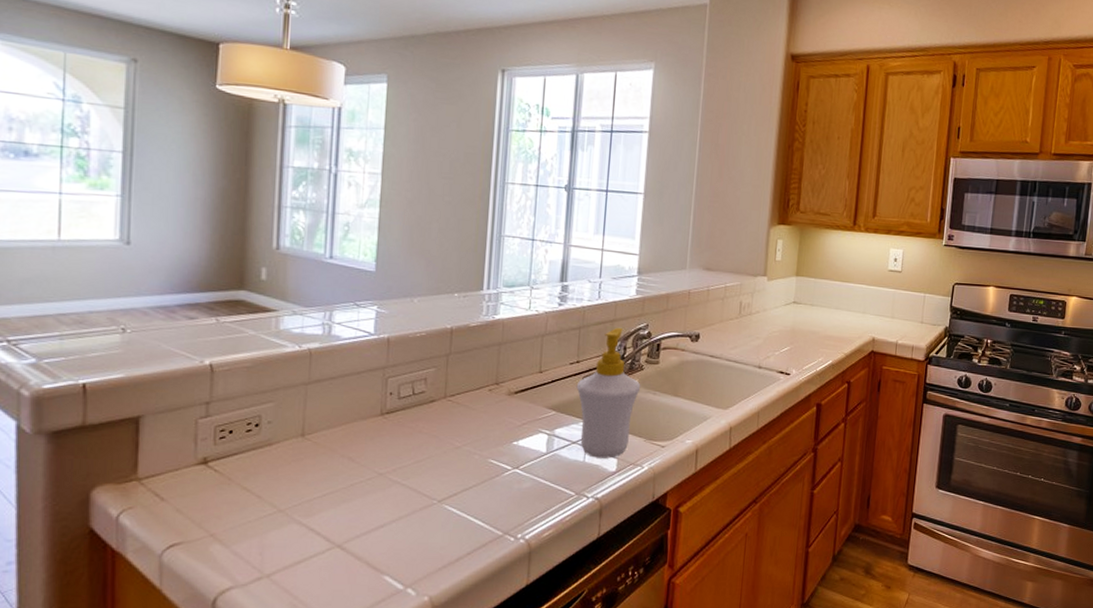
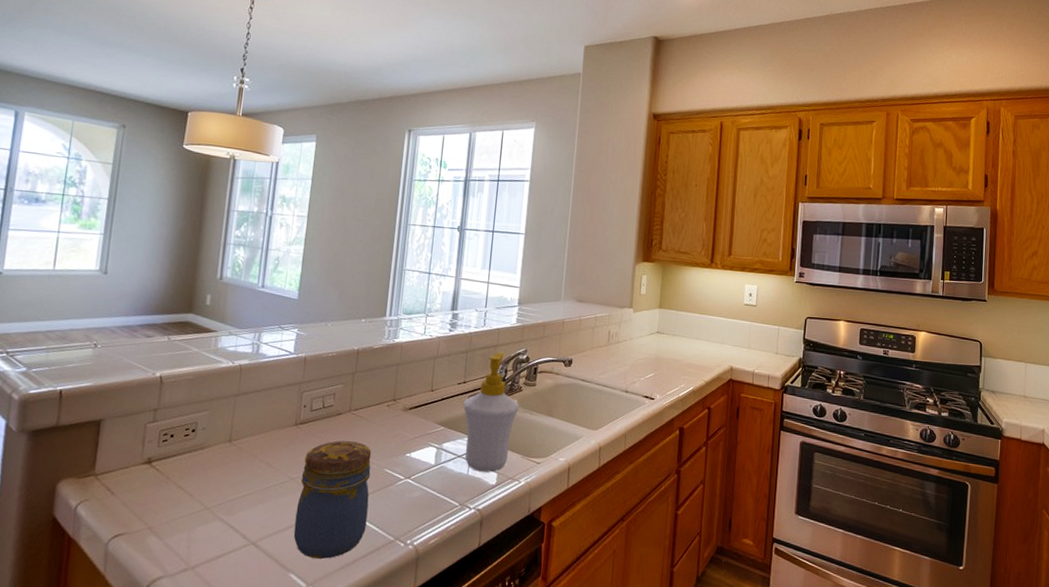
jar: none [386,430,473,558] -> present [293,440,372,559]

